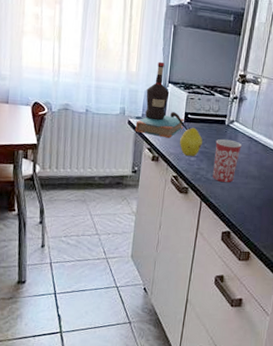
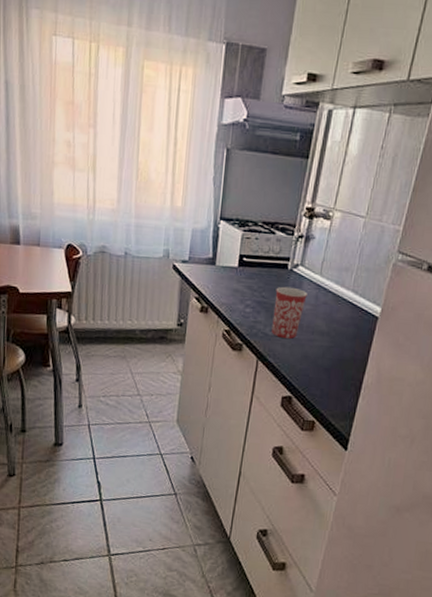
bottle: present [135,61,188,138] -> none [180,193,243,286]
fruit: present [180,127,203,157] -> none [233,272,260,308]

